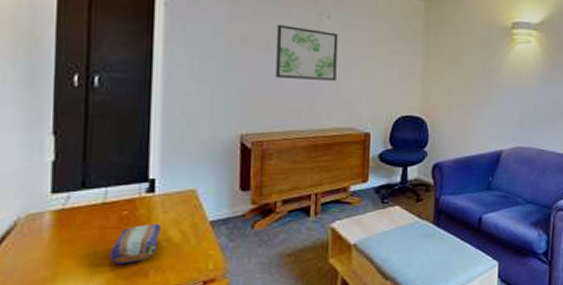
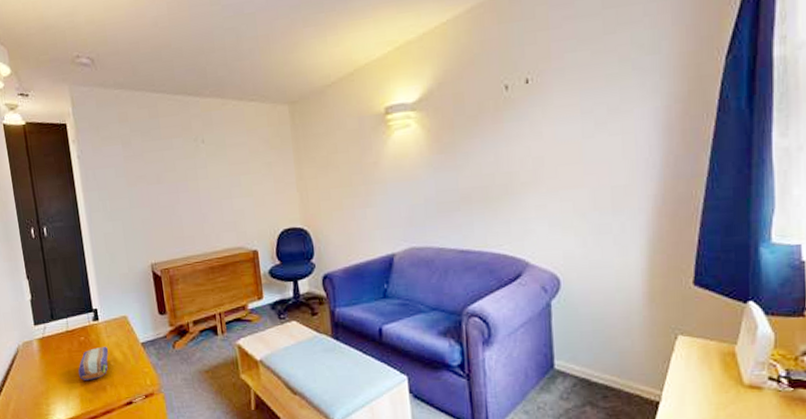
wall art: present [276,25,338,81] -> none [162,155,219,208]

